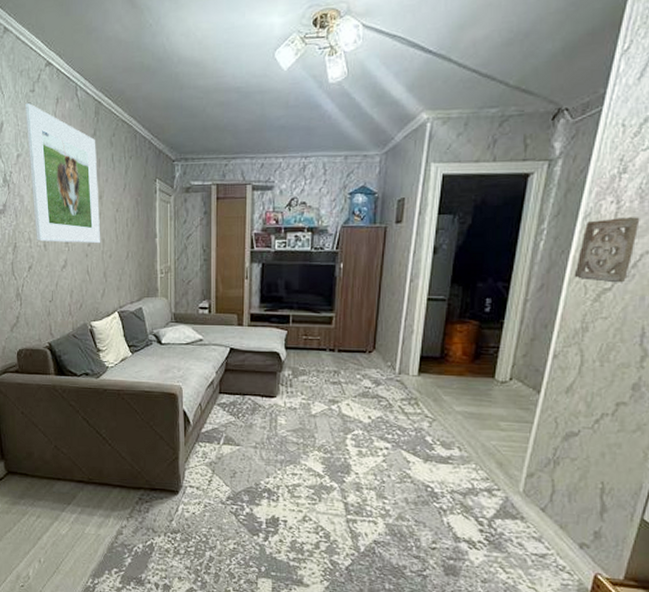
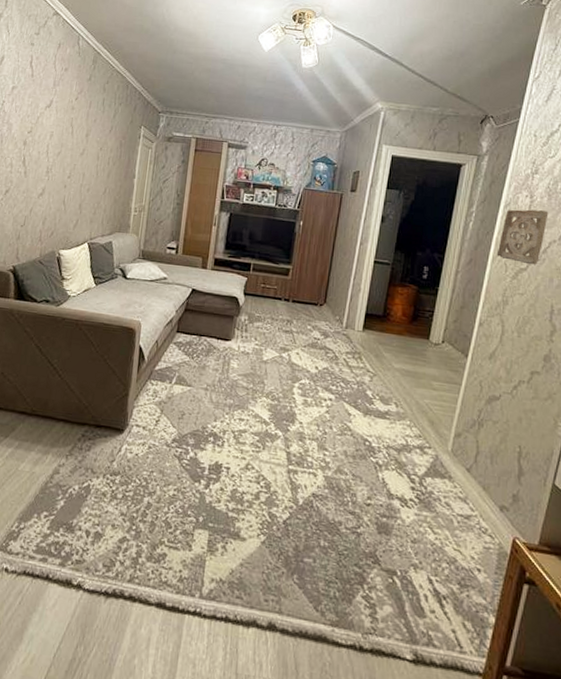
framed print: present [25,103,101,244] -> none [17,44,90,177]

